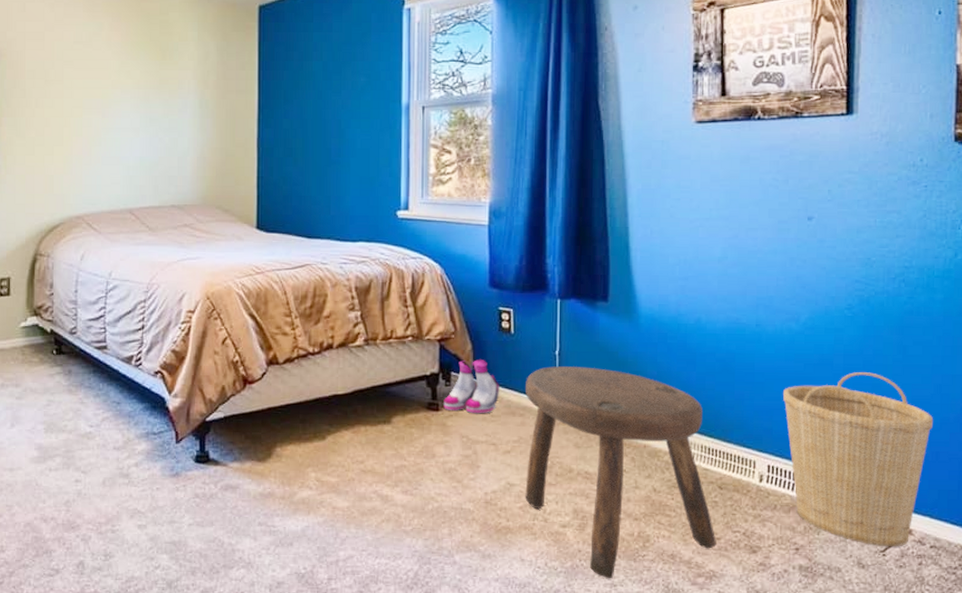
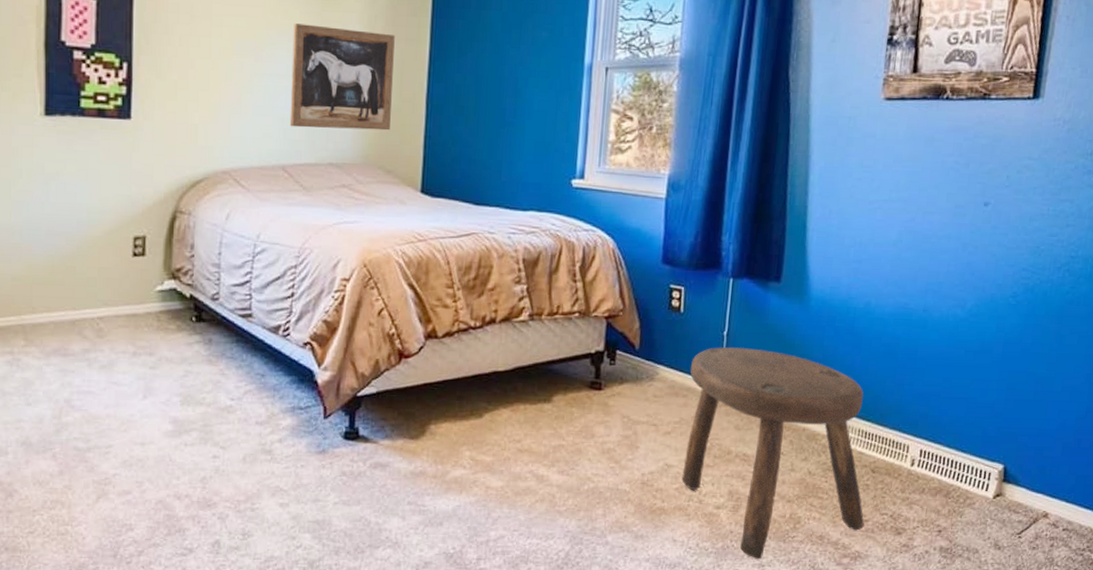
wall art: none [135,82,226,174] -> present [289,23,395,131]
boots: present [443,359,499,414] -> none [606,338,665,394]
basket: present [783,372,934,547] -> none [942,360,1081,530]

